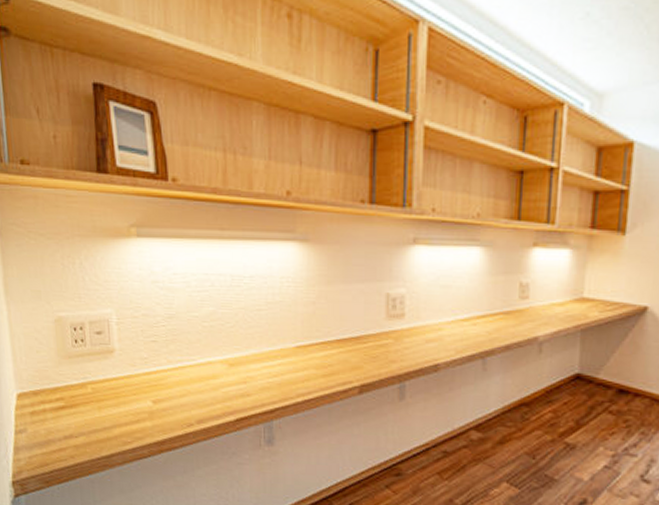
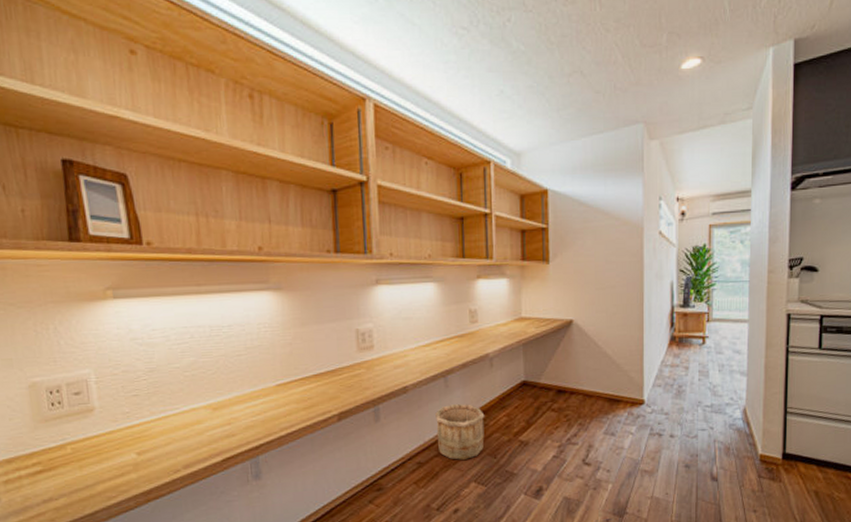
wooden bucket: none [467,391,526,456] -> present [435,404,485,460]

